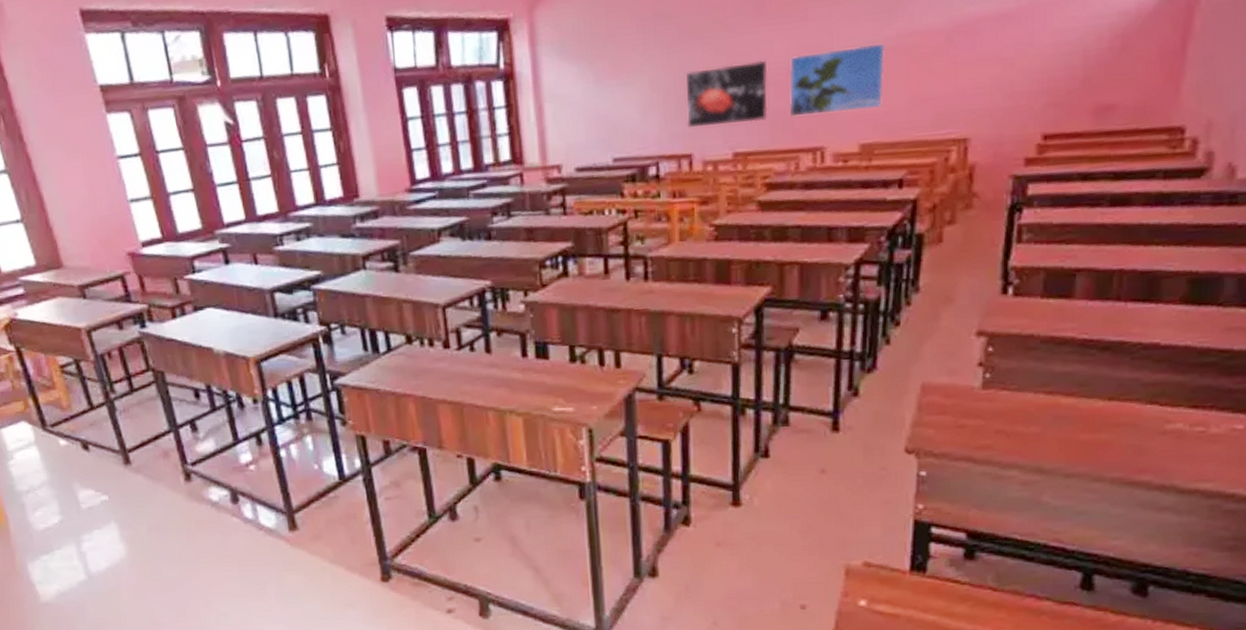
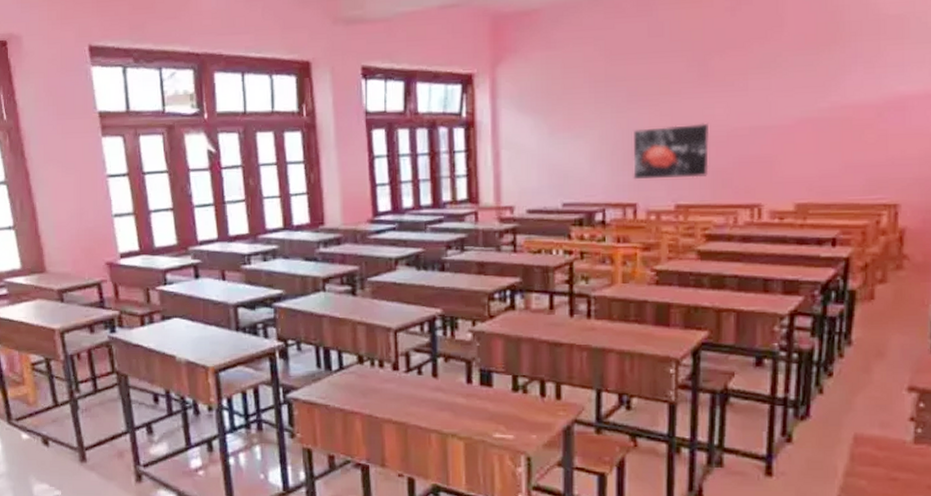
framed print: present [789,43,885,117] -> none [728,114,819,175]

